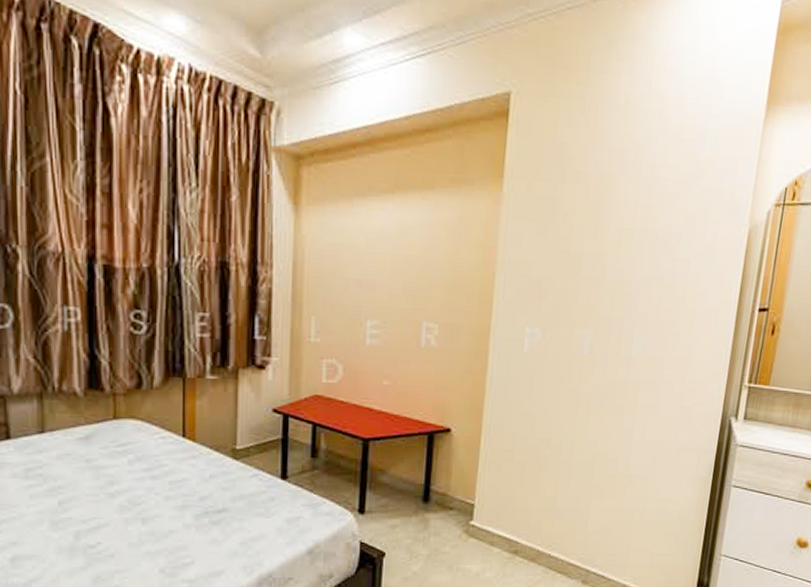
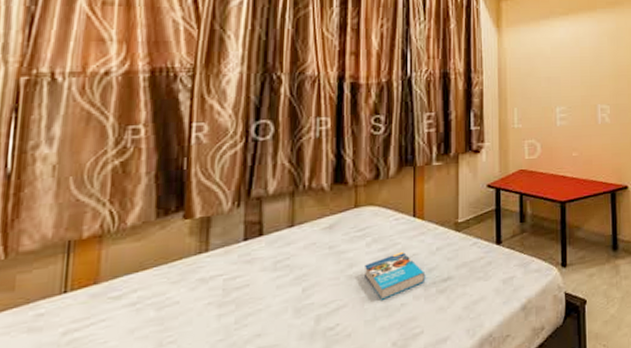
book: none [127,474,197,524] -> present [365,251,426,300]

